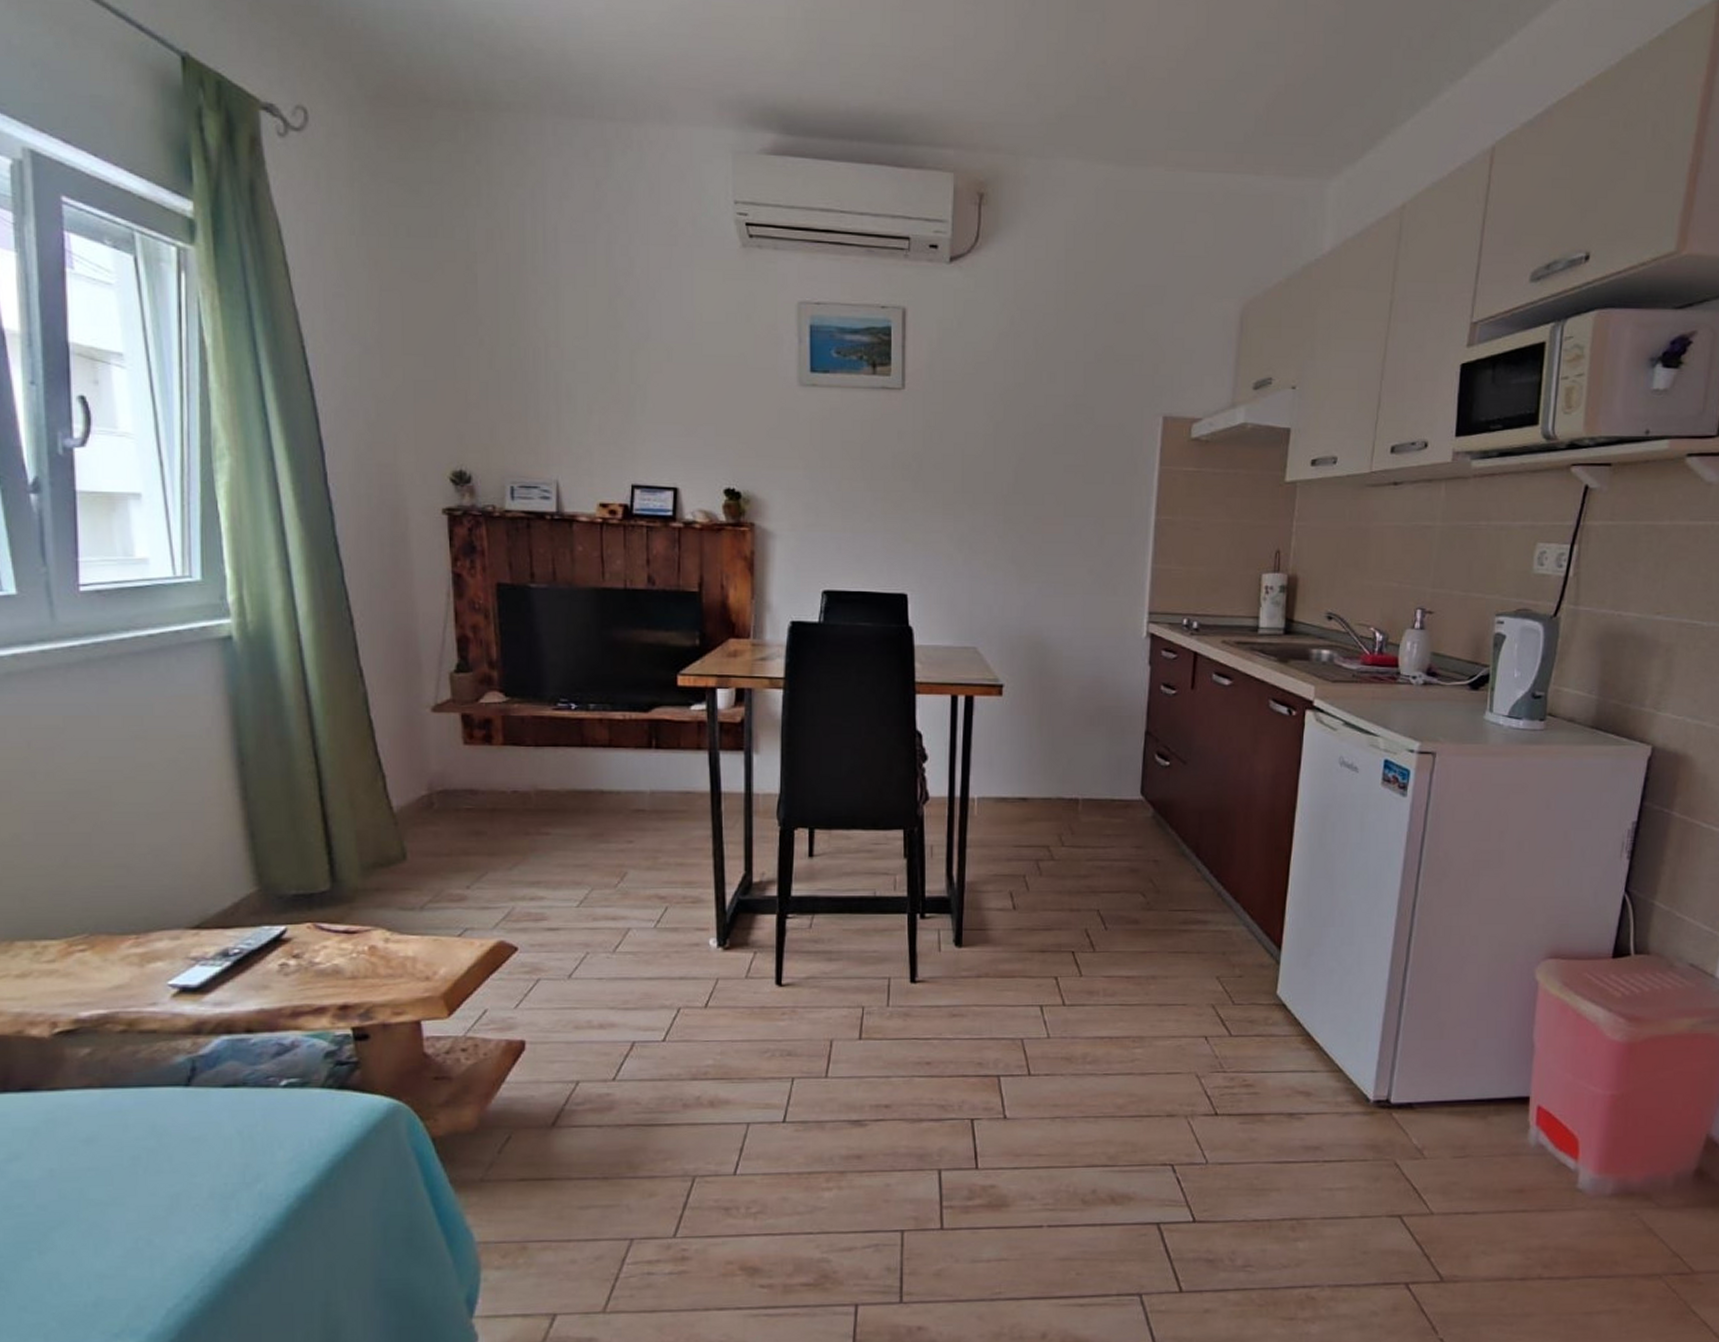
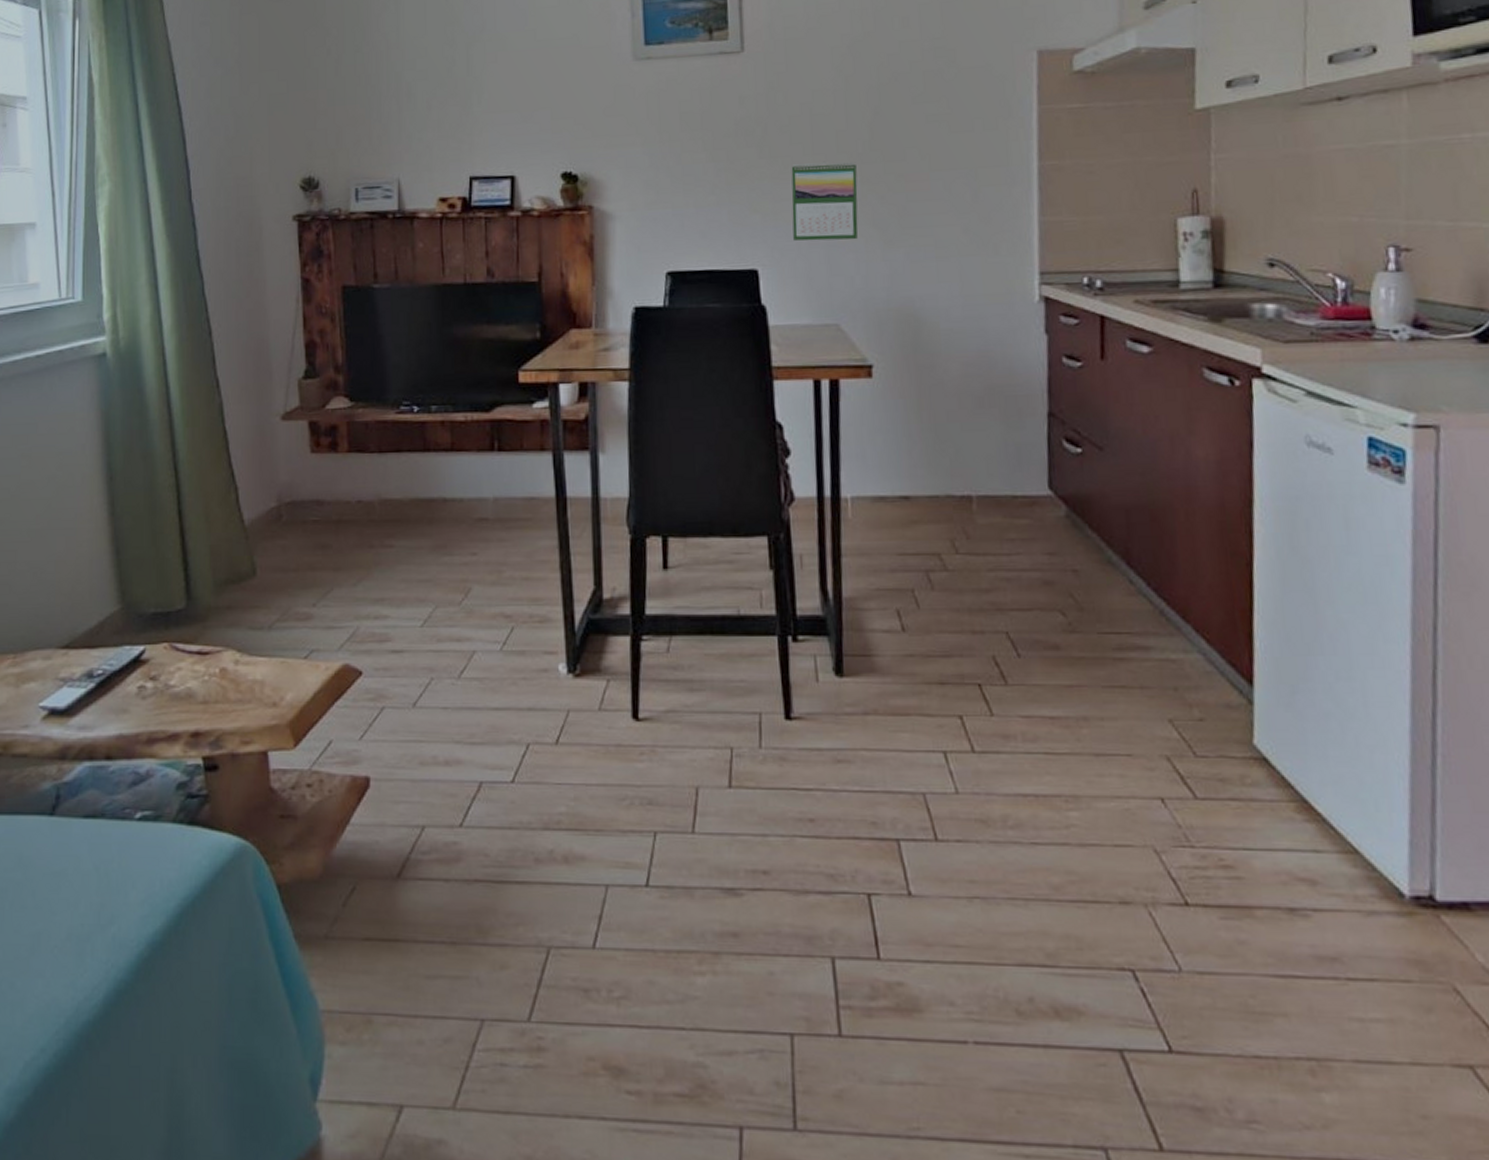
calendar: none [941,499,1000,573] -> present [791,161,858,241]

